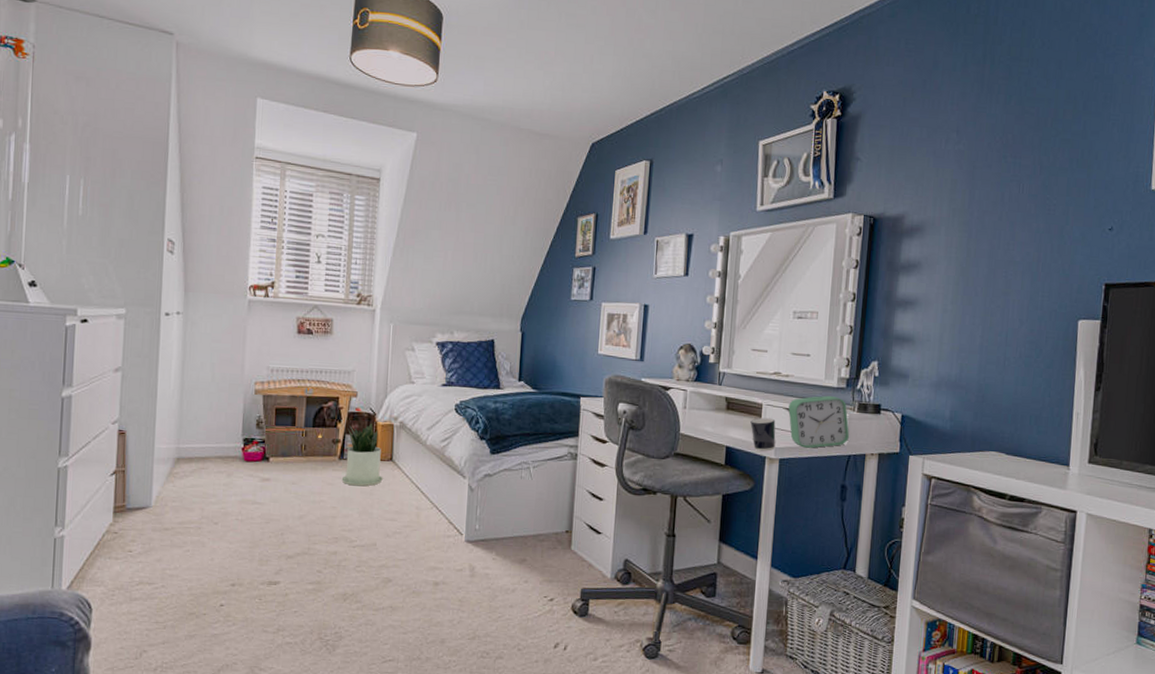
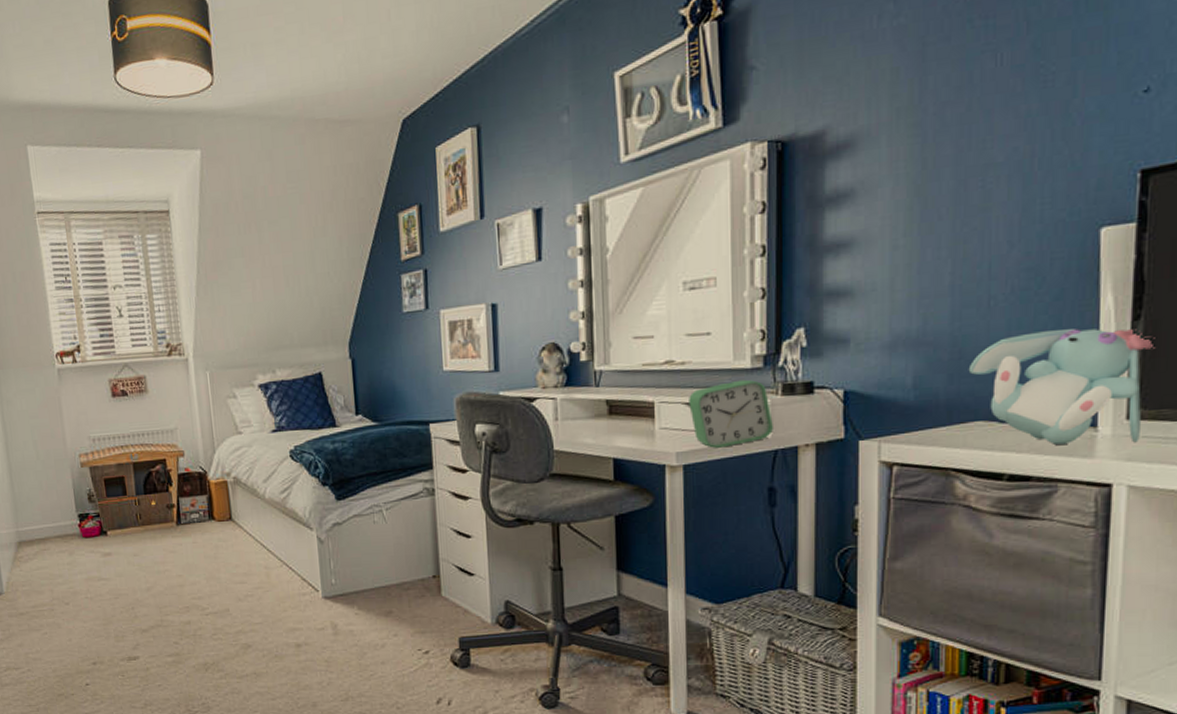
planter: present [341,423,383,487] -> none [181,482,225,551]
mug: present [750,417,776,451] -> none [641,417,676,459]
stuffed animal: none [987,389,1109,482] -> present [968,329,1157,446]

